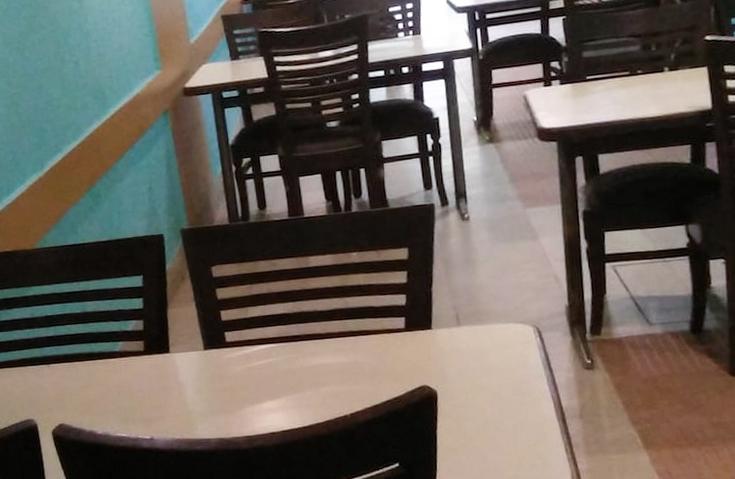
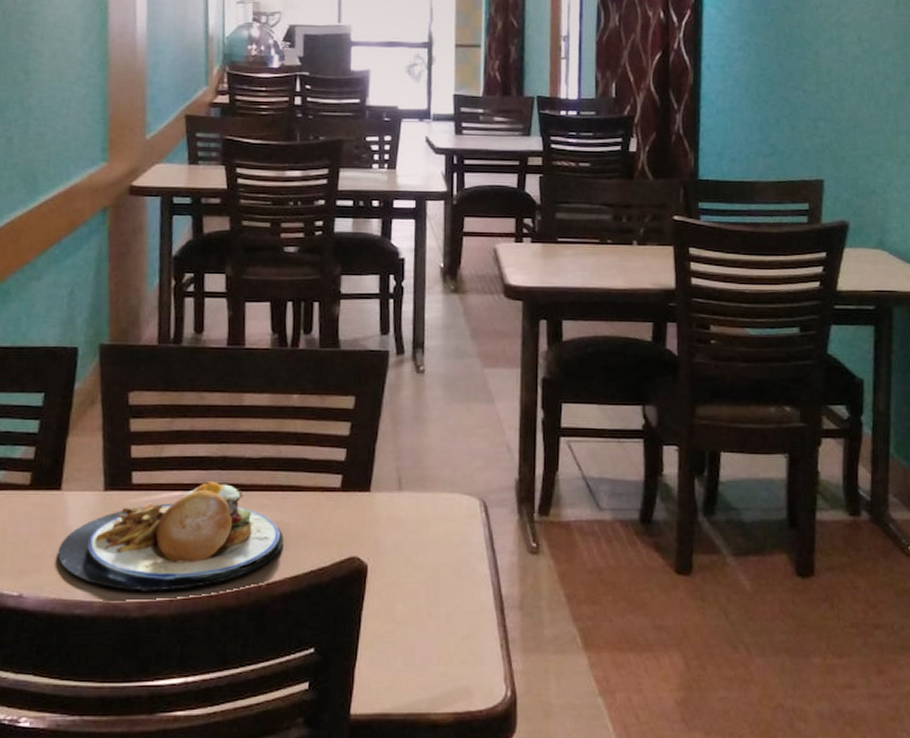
plate: none [175,333,361,428] -> present [58,481,284,591]

